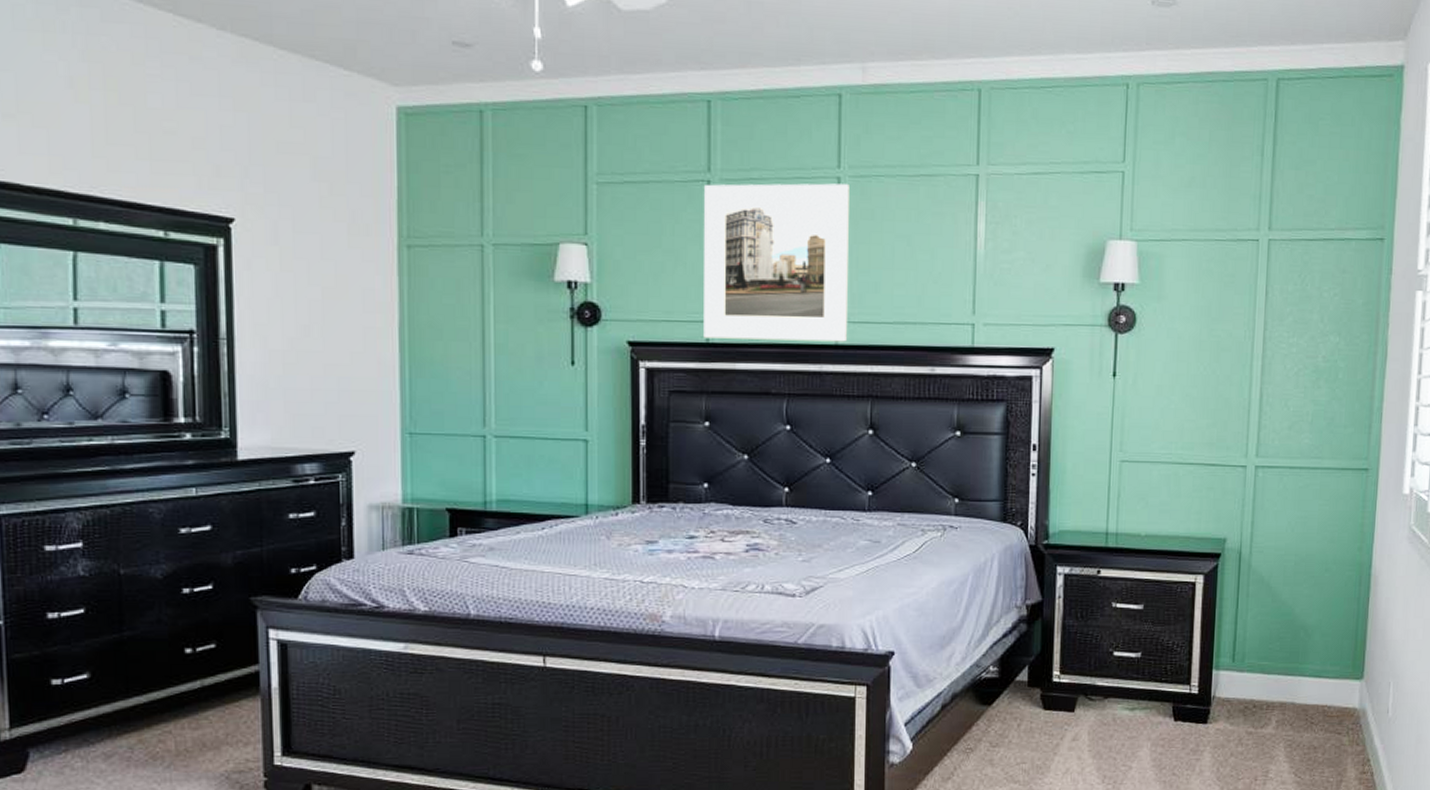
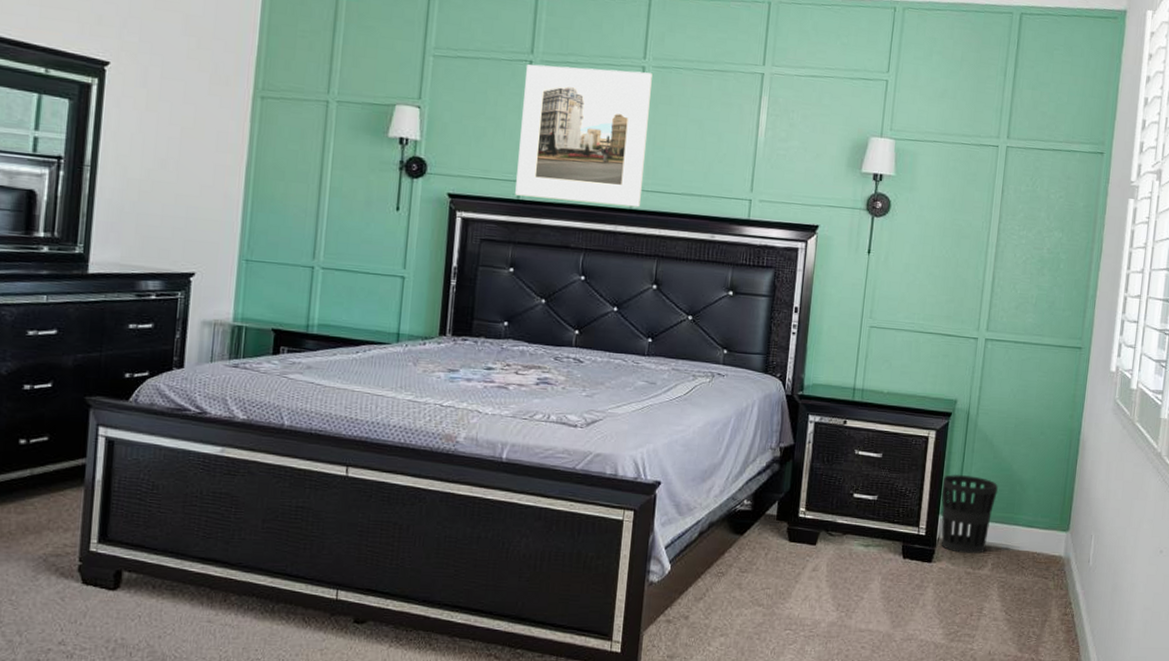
wastebasket: none [1213,622,1279,712] -> present [941,474,998,554]

